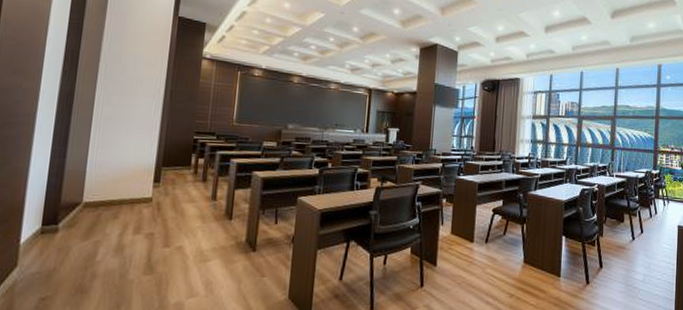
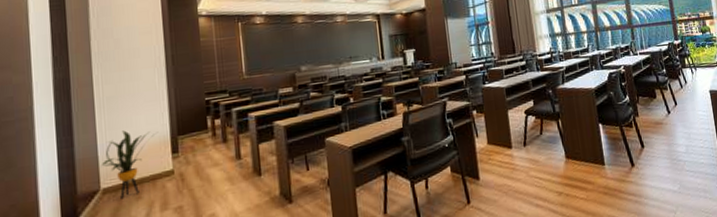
house plant: none [86,152,141,215] -> present [101,130,154,198]

